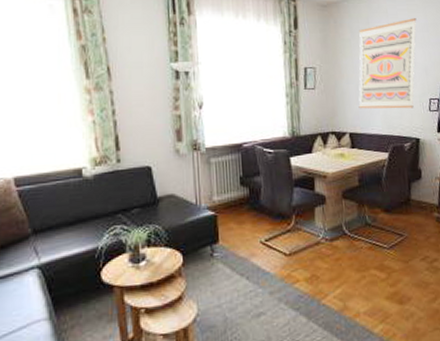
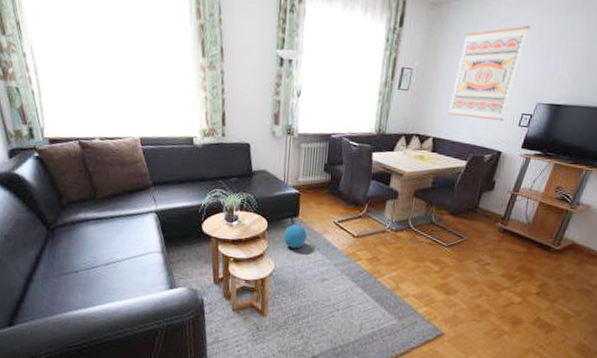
ball: none [203,252,231,283] -> present [283,224,307,249]

